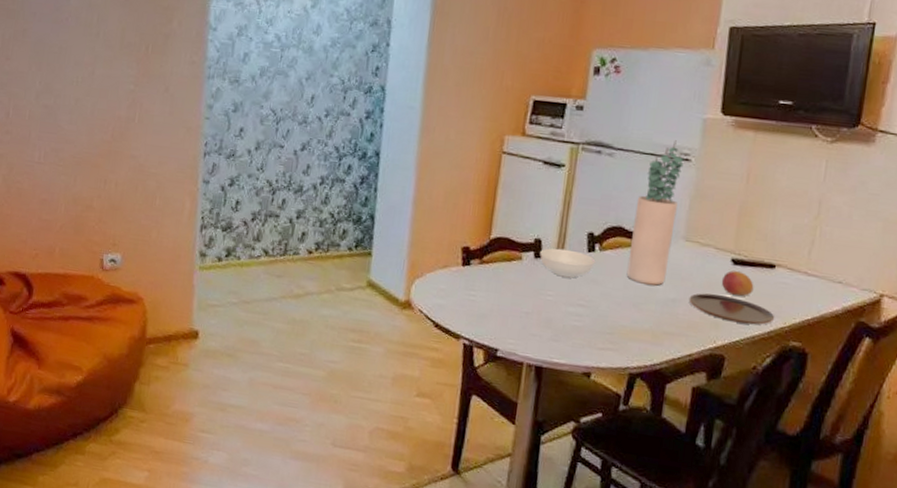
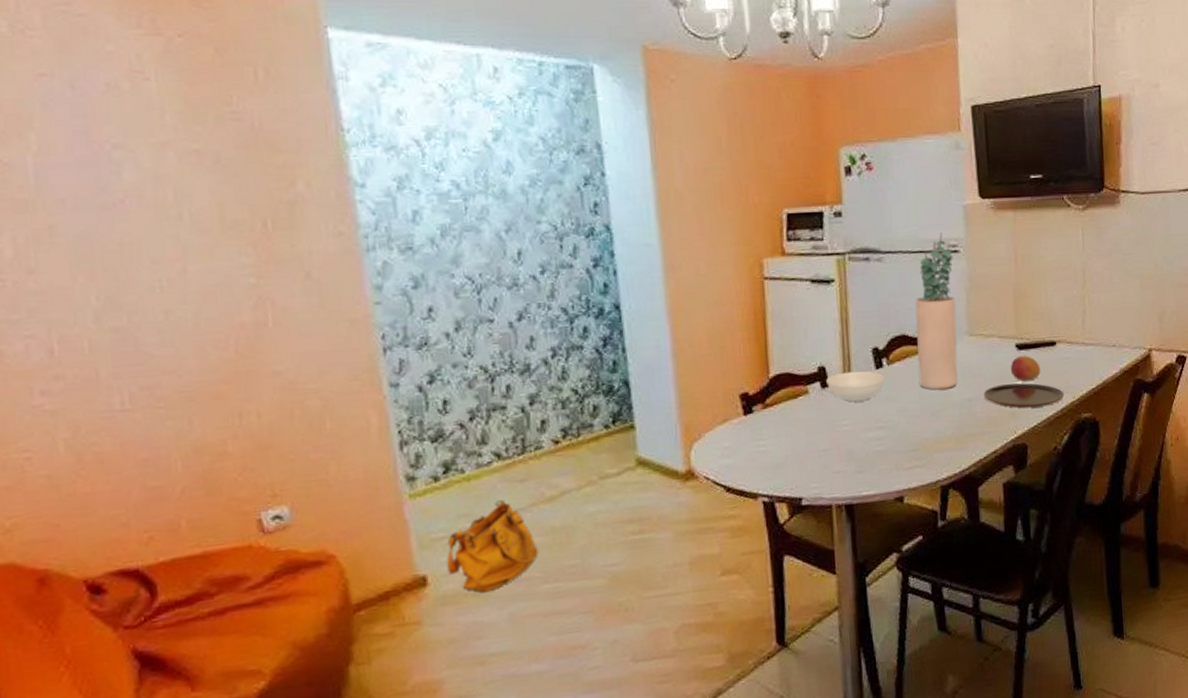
handbag: none [213,287,280,356] -> present [446,500,539,593]

